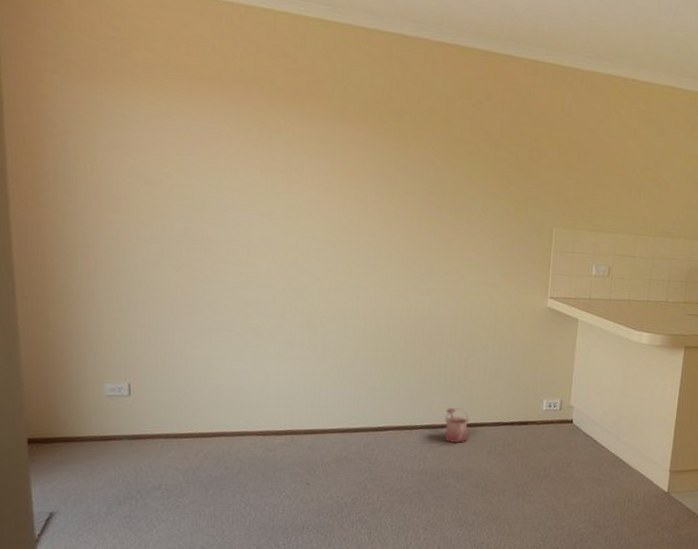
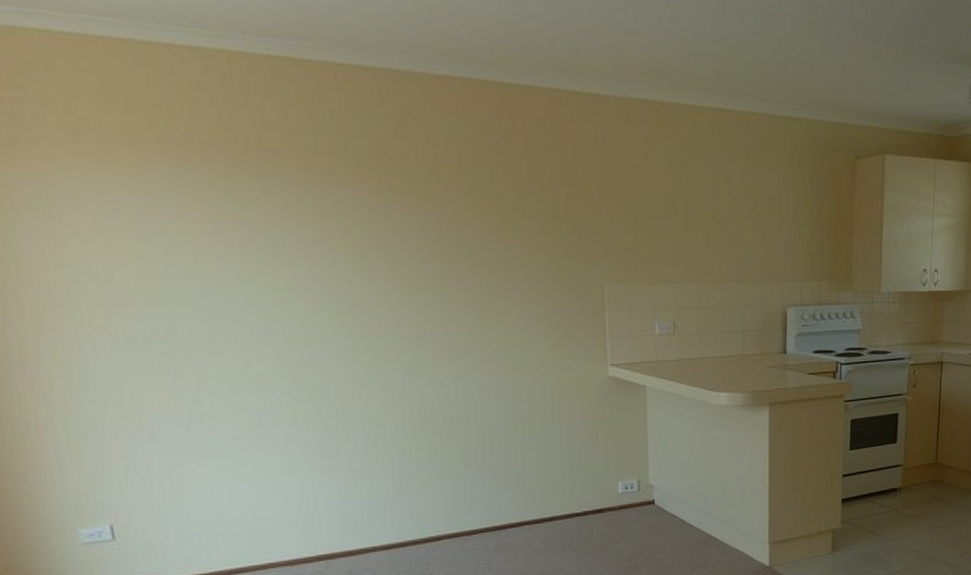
watering can: present [444,407,470,444] -> none [506,503,536,545]

